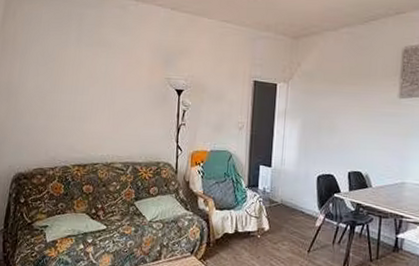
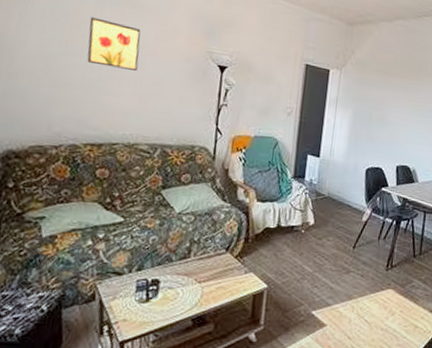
wall art: none [71,59,111,101] -> present [87,17,141,71]

